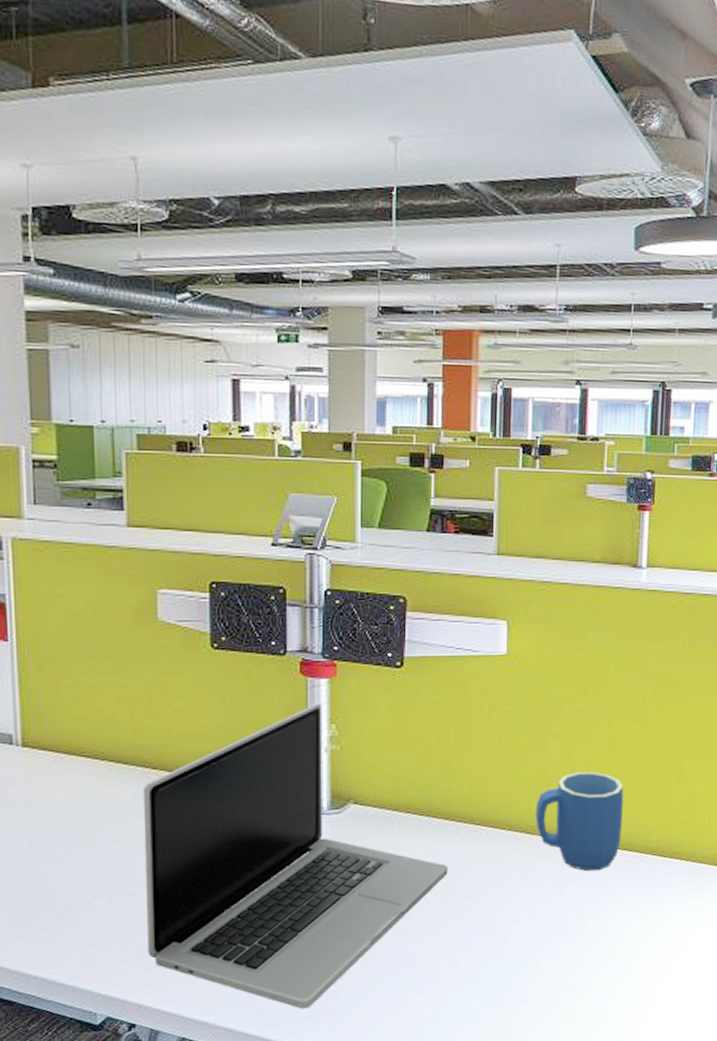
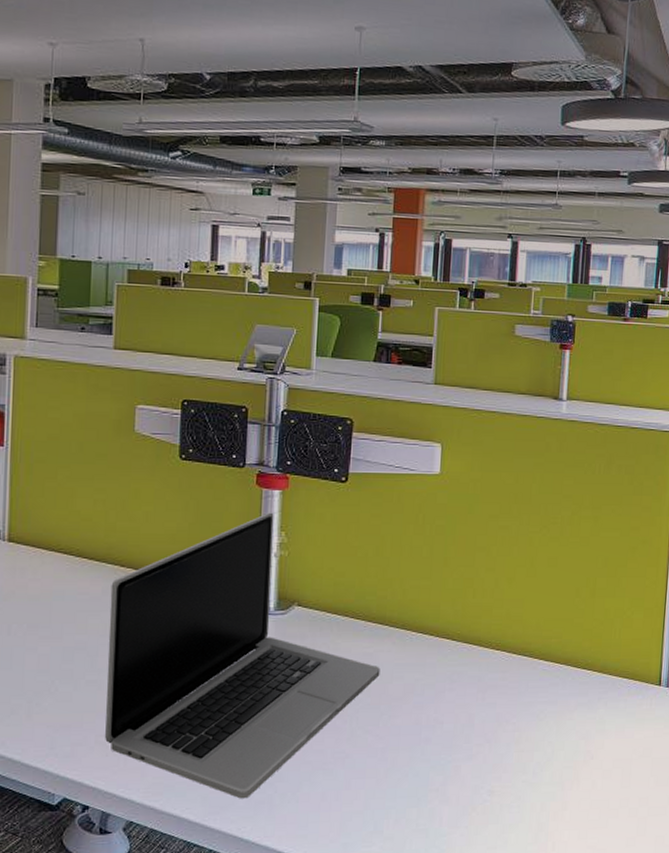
mug: present [535,771,624,872] -> none [460,584,542,679]

